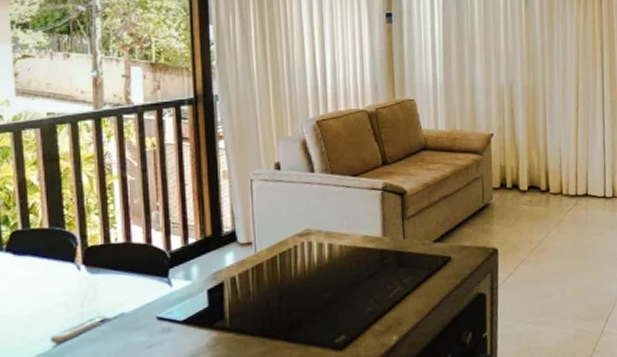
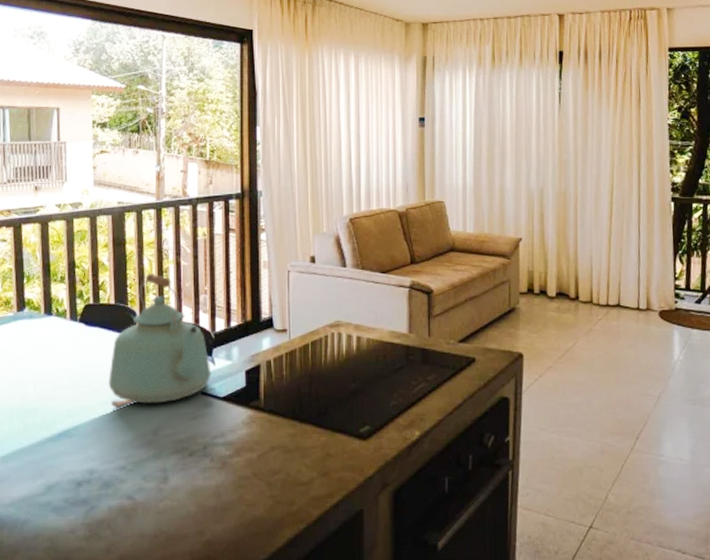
kettle: none [45,191,168,337] -> present [108,273,211,404]

